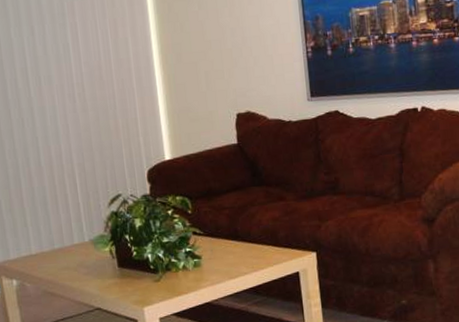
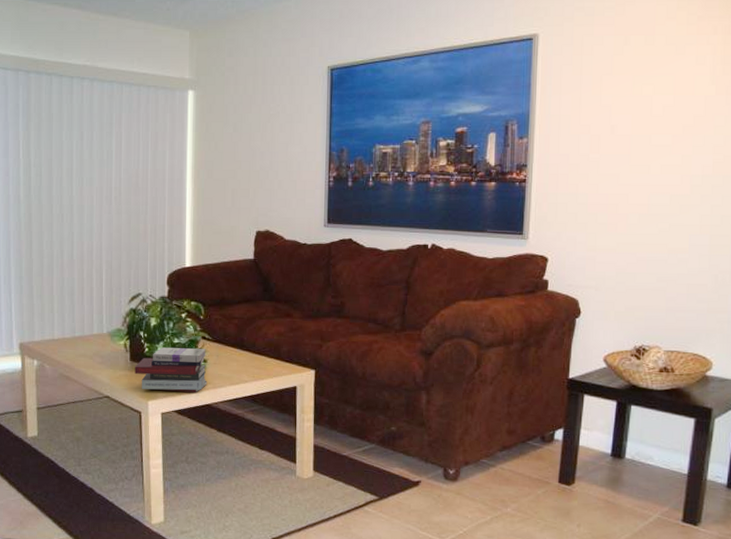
books: none [124,245,205,297] -> present [135,347,208,393]

